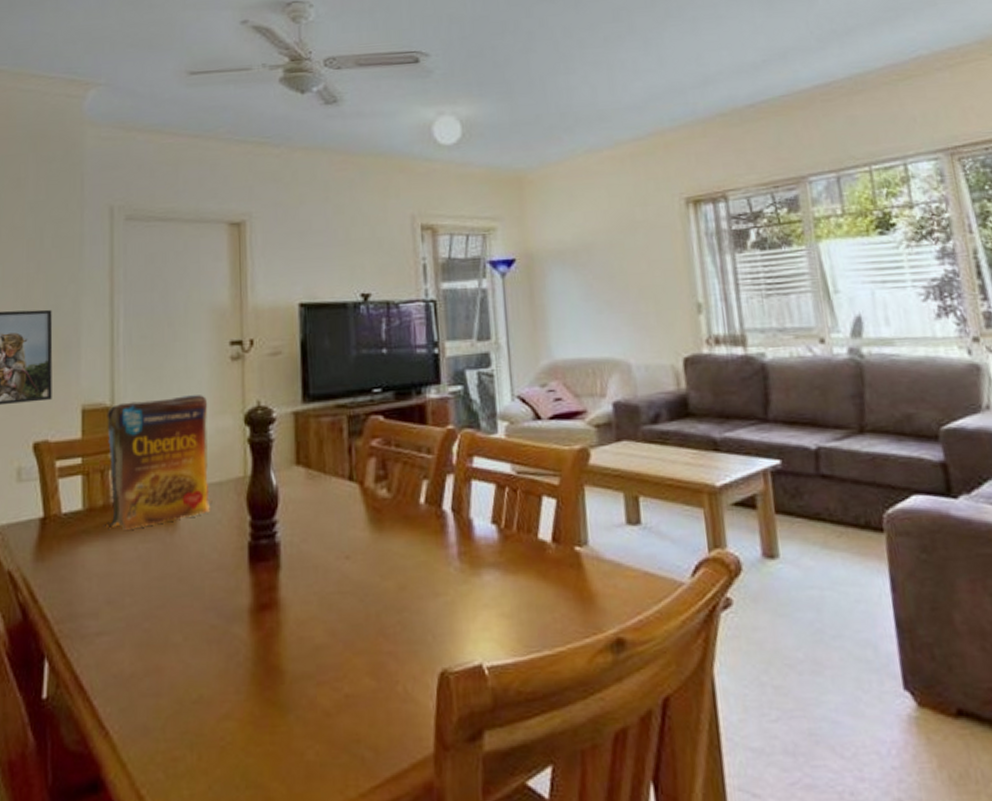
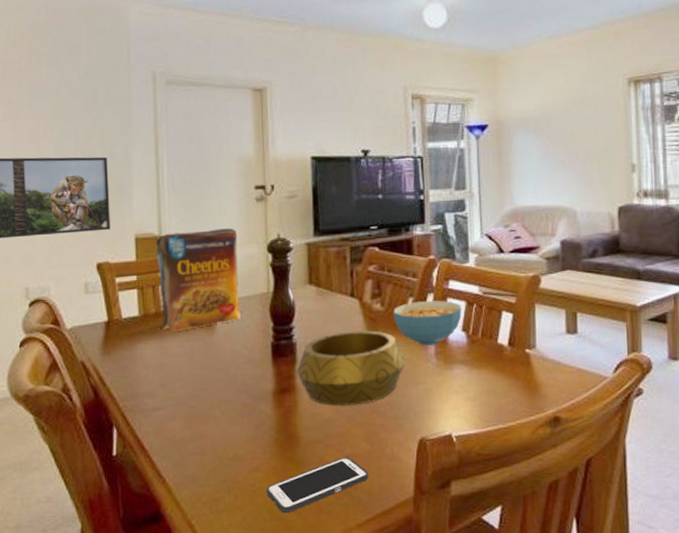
cell phone: none [240,697,374,779] -> present [266,457,369,514]
decorative bowl: none [280,524,420,627] -> present [296,330,406,406]
cereal bowl: none [403,483,491,543] -> present [393,300,462,345]

